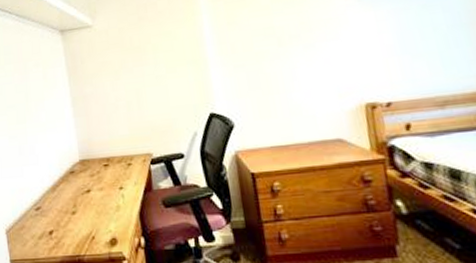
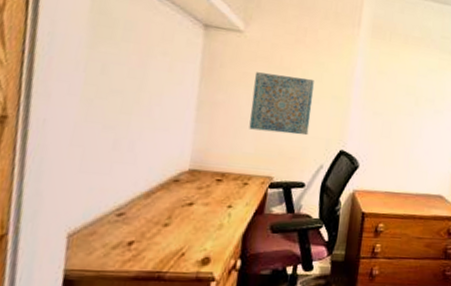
wall art: none [111,50,174,113] -> present [249,72,314,136]

